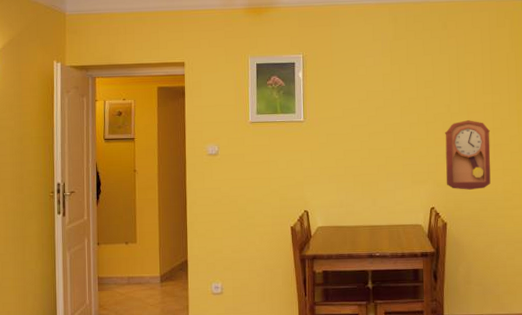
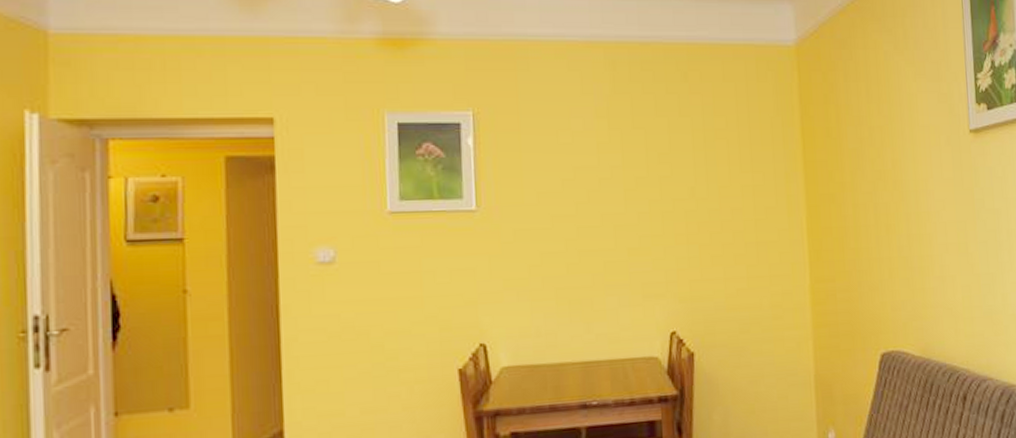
pendulum clock: present [445,120,491,190] -> none [688,208,754,306]

